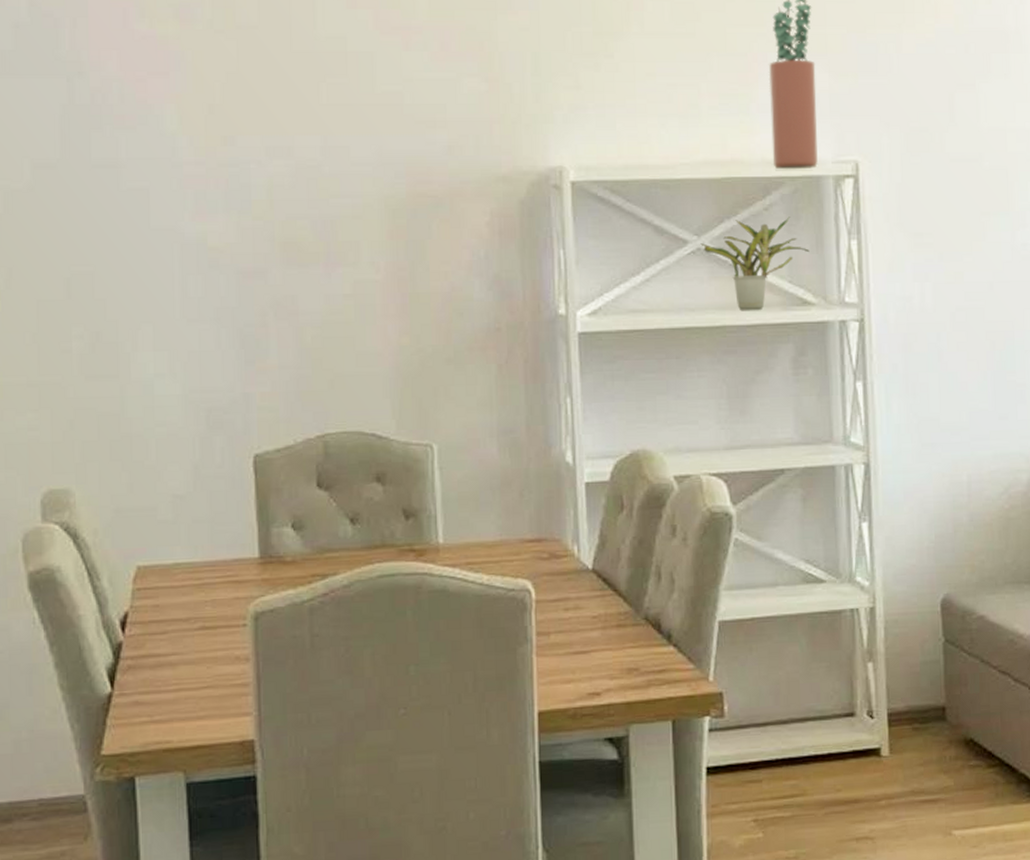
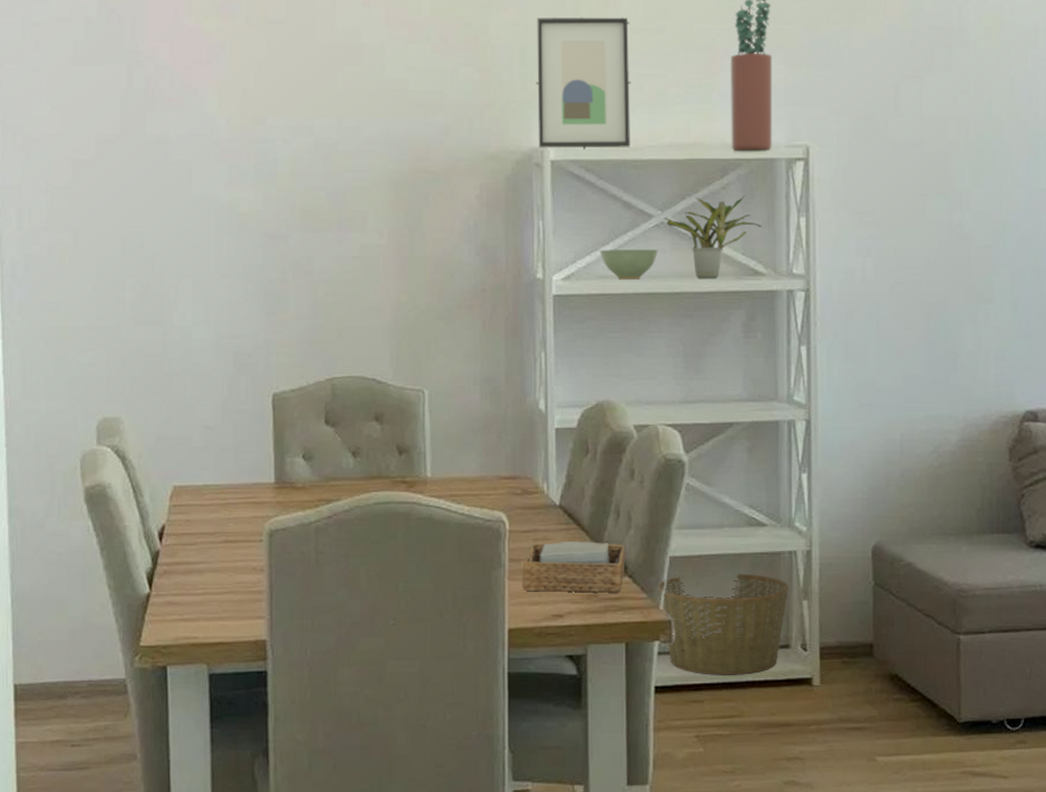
picture frame: none [550,20,660,169] -> present [536,17,631,150]
napkin holder: none [552,608,669,669] -> present [522,541,625,593]
bowl: none [629,279,695,315] -> present [599,250,658,281]
basket: none [706,636,853,751] -> present [658,573,790,675]

